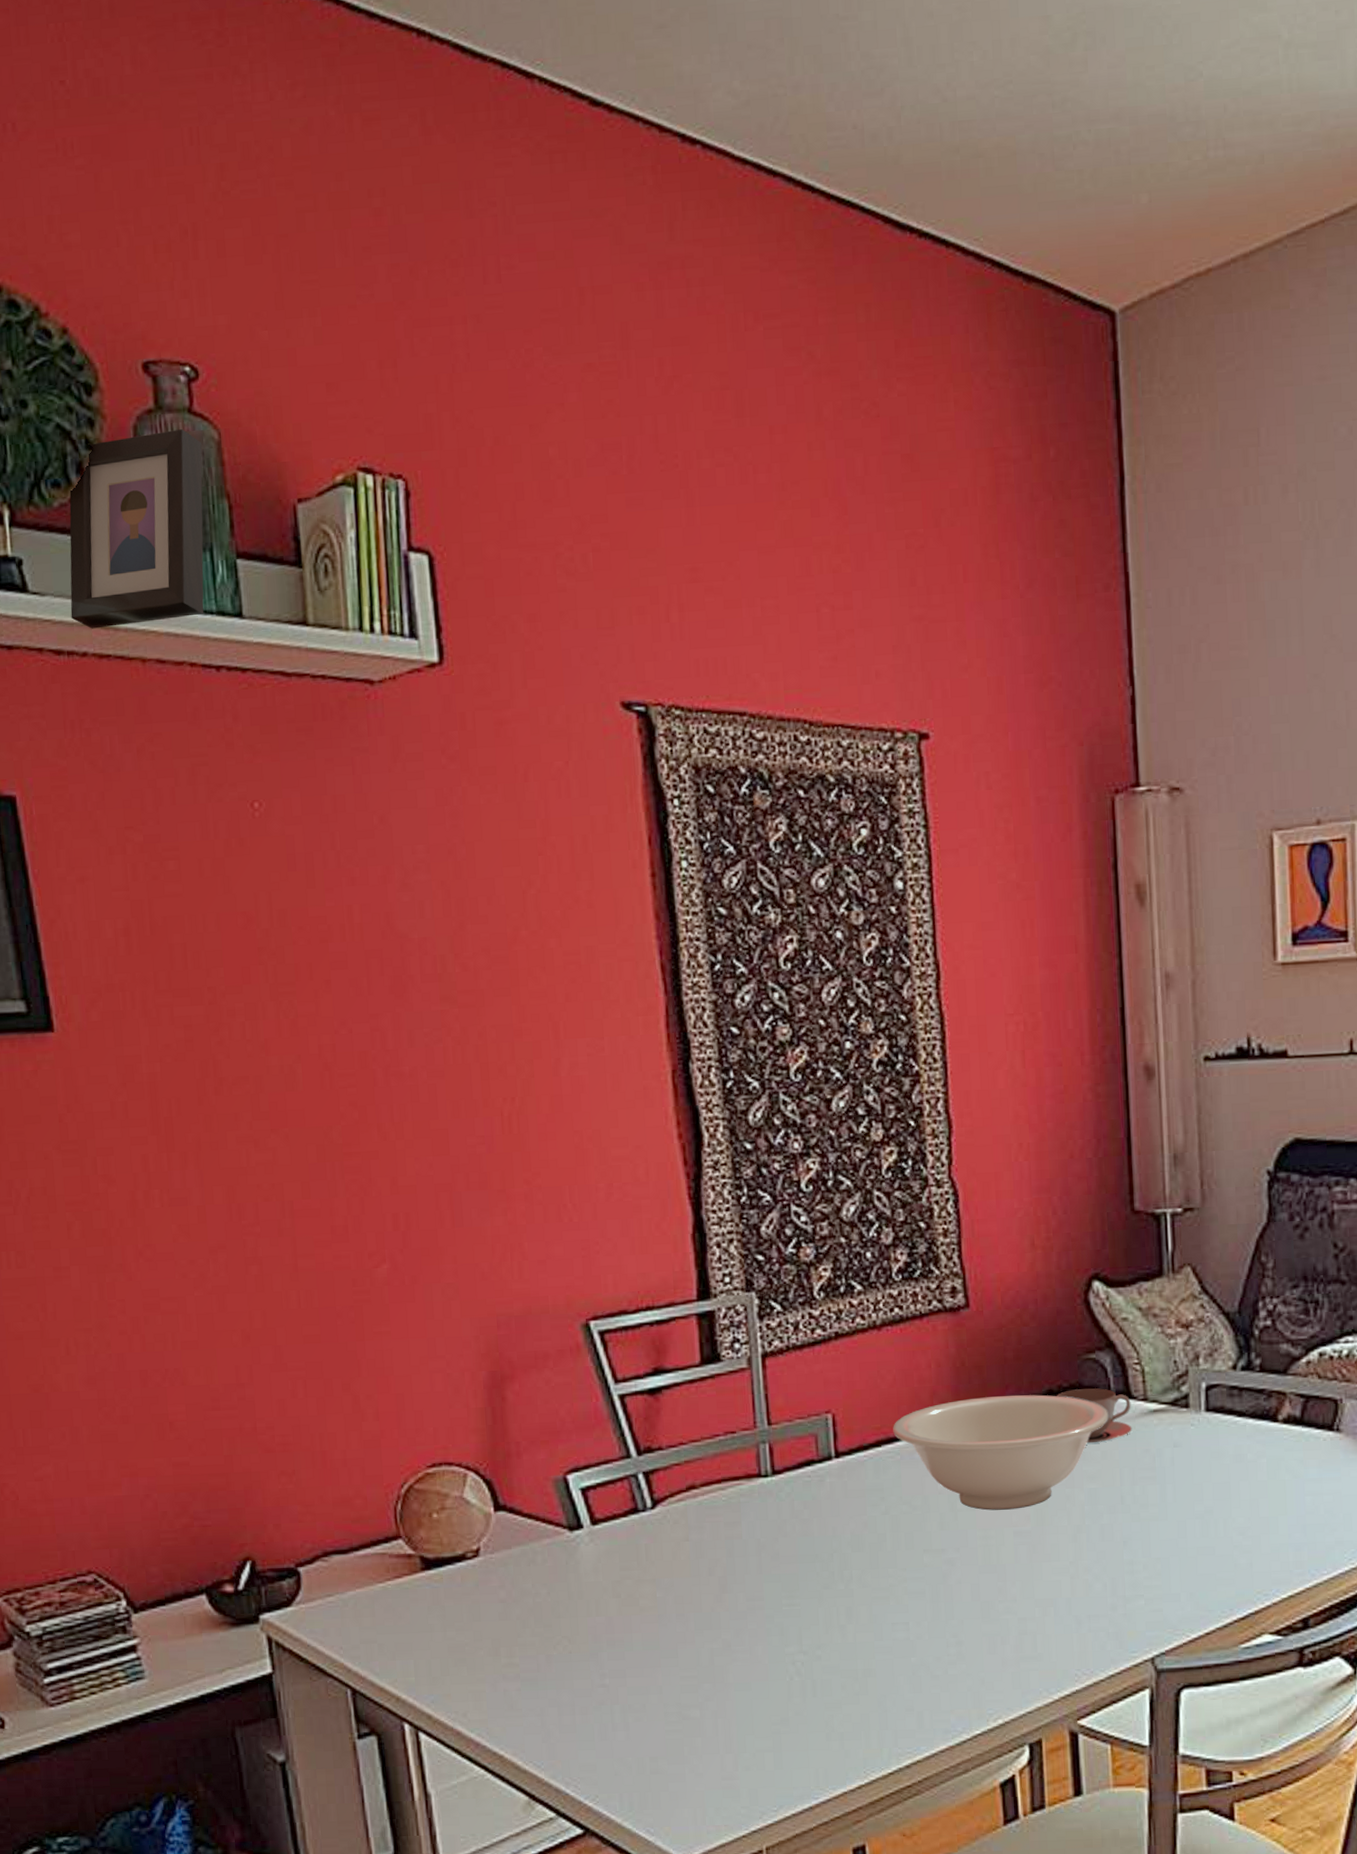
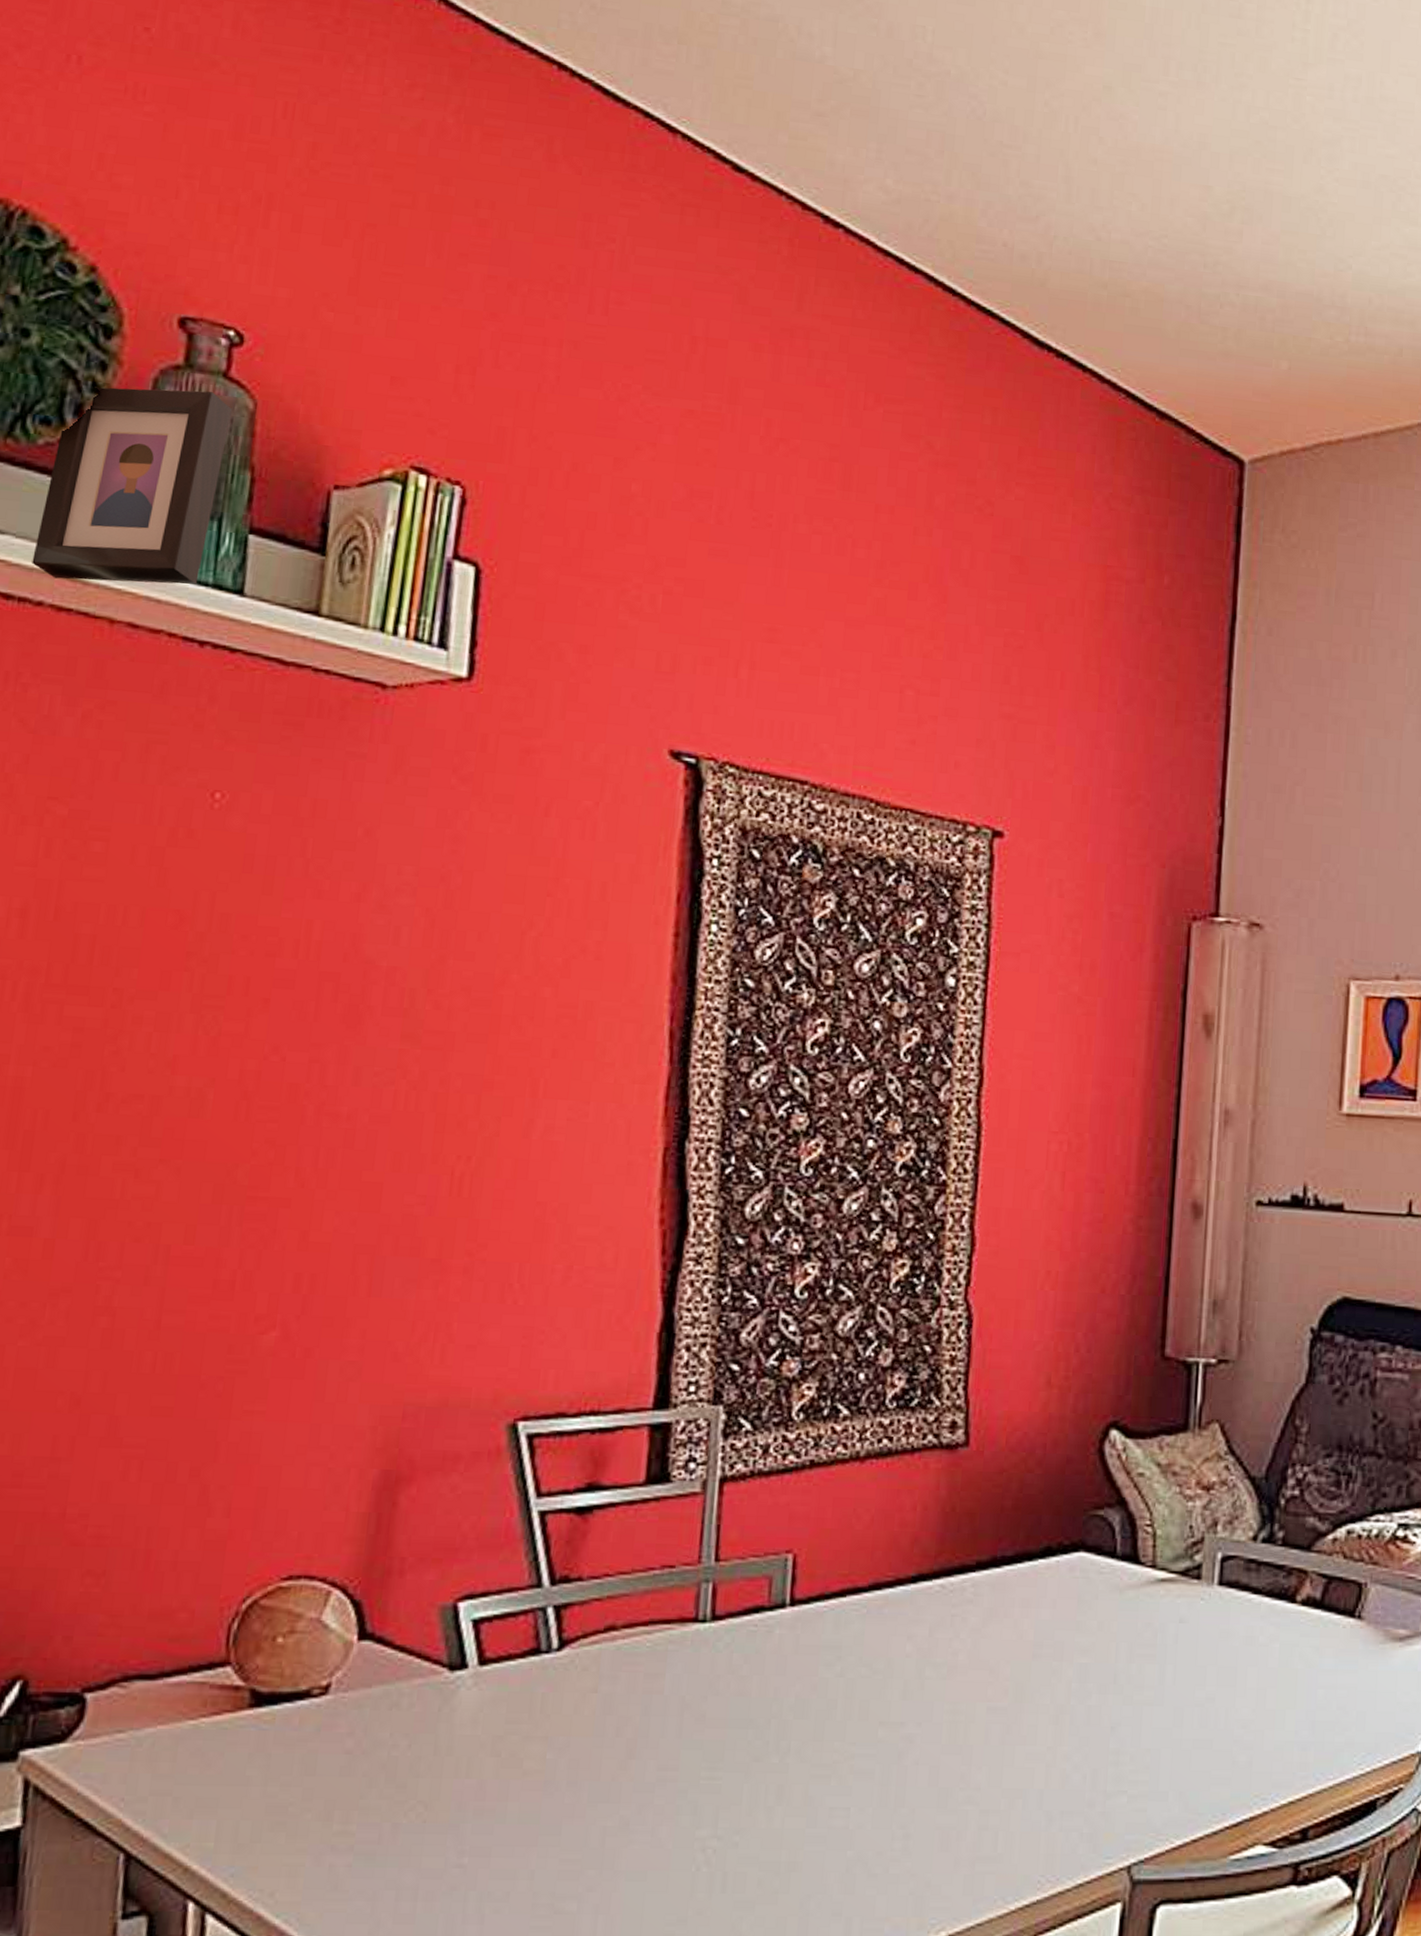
bowl: present [893,1394,1109,1511] -> none [862,1549,1111,1681]
teacup: present [1056,1388,1132,1444] -> none [1055,1549,1138,1612]

